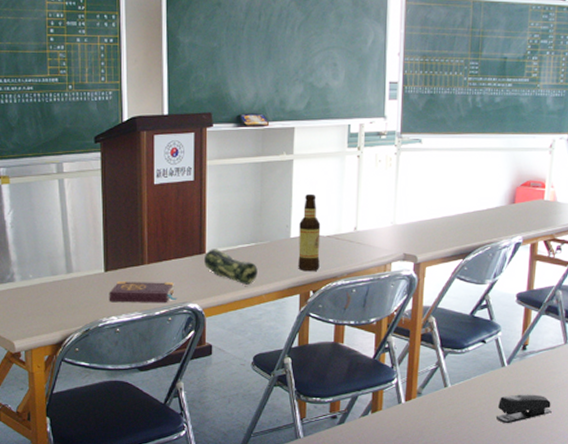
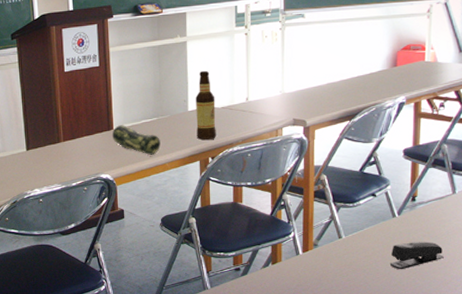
book: present [109,281,177,303] -> none [31,156,91,176]

